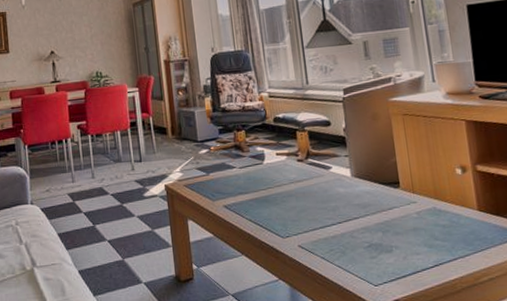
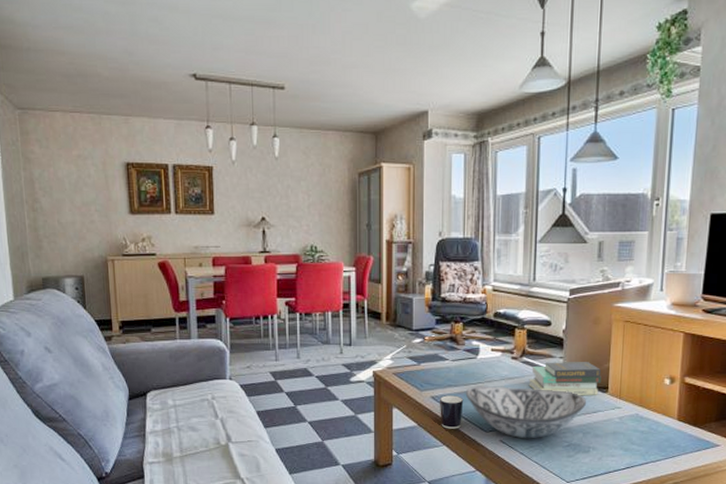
mug: none [232,202,258,238] -> present [439,395,464,429]
decorative bowl: none [257,189,381,243] -> present [465,386,587,439]
books: none [317,158,391,194] -> present [528,362,602,396]

